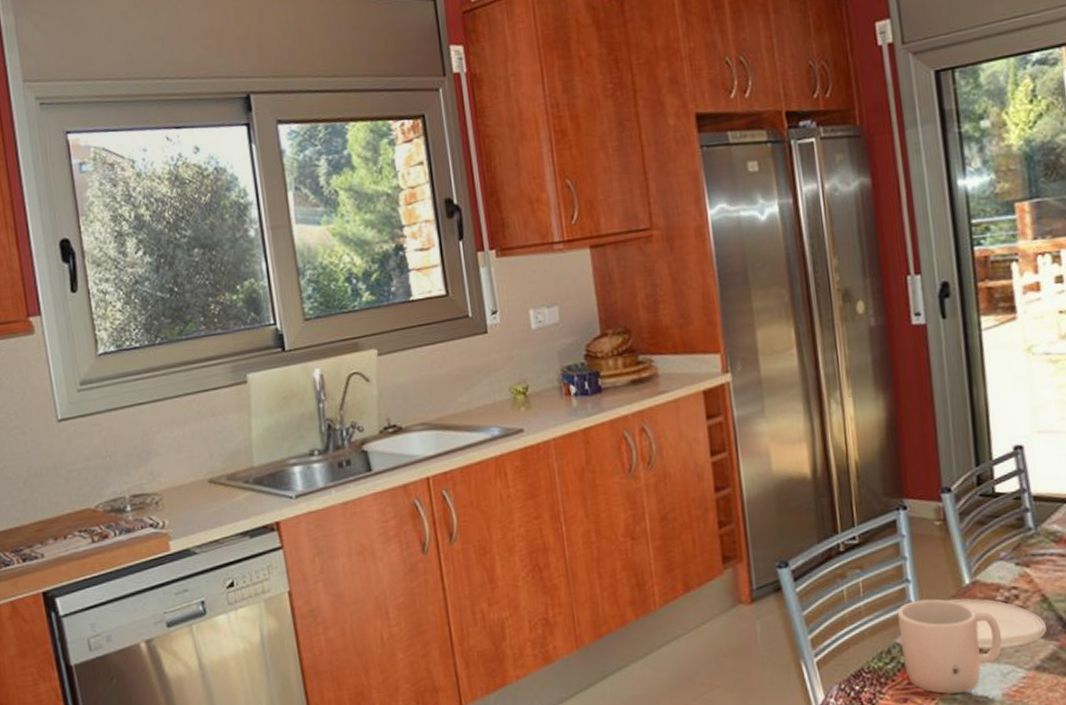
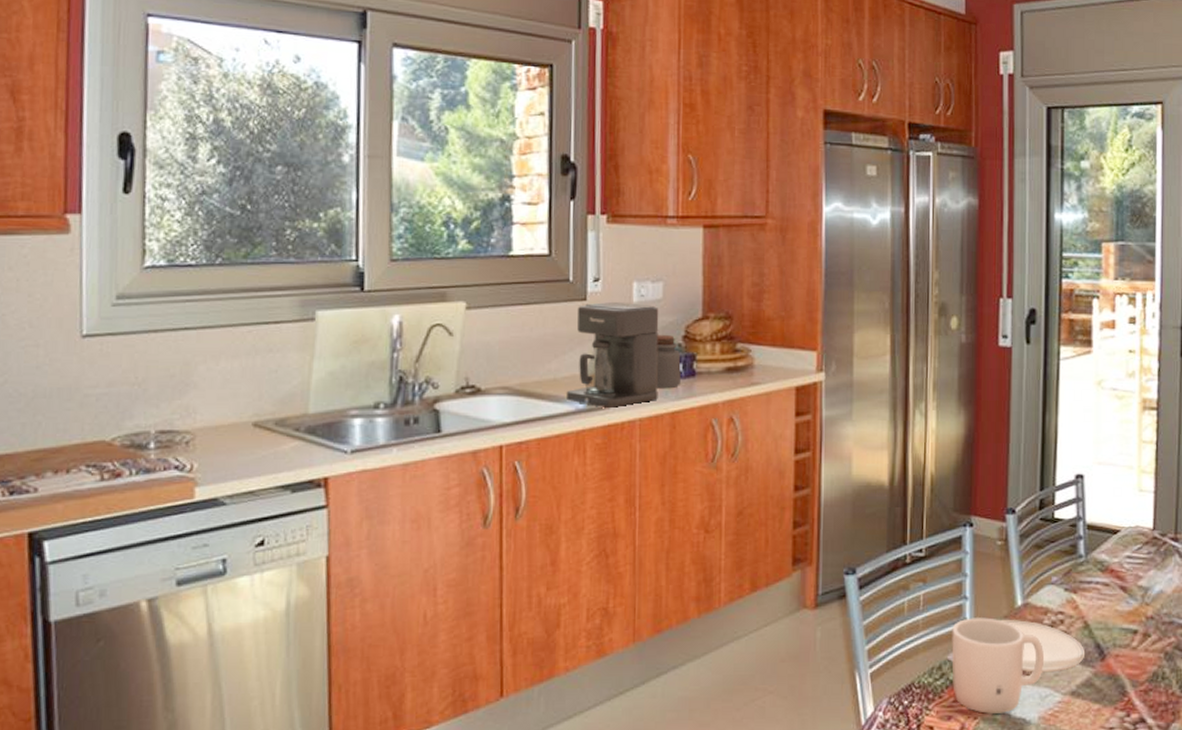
coffee maker: none [479,329,569,433] -> present [565,301,659,409]
jar: none [559,355,588,408] -> present [656,334,681,389]

